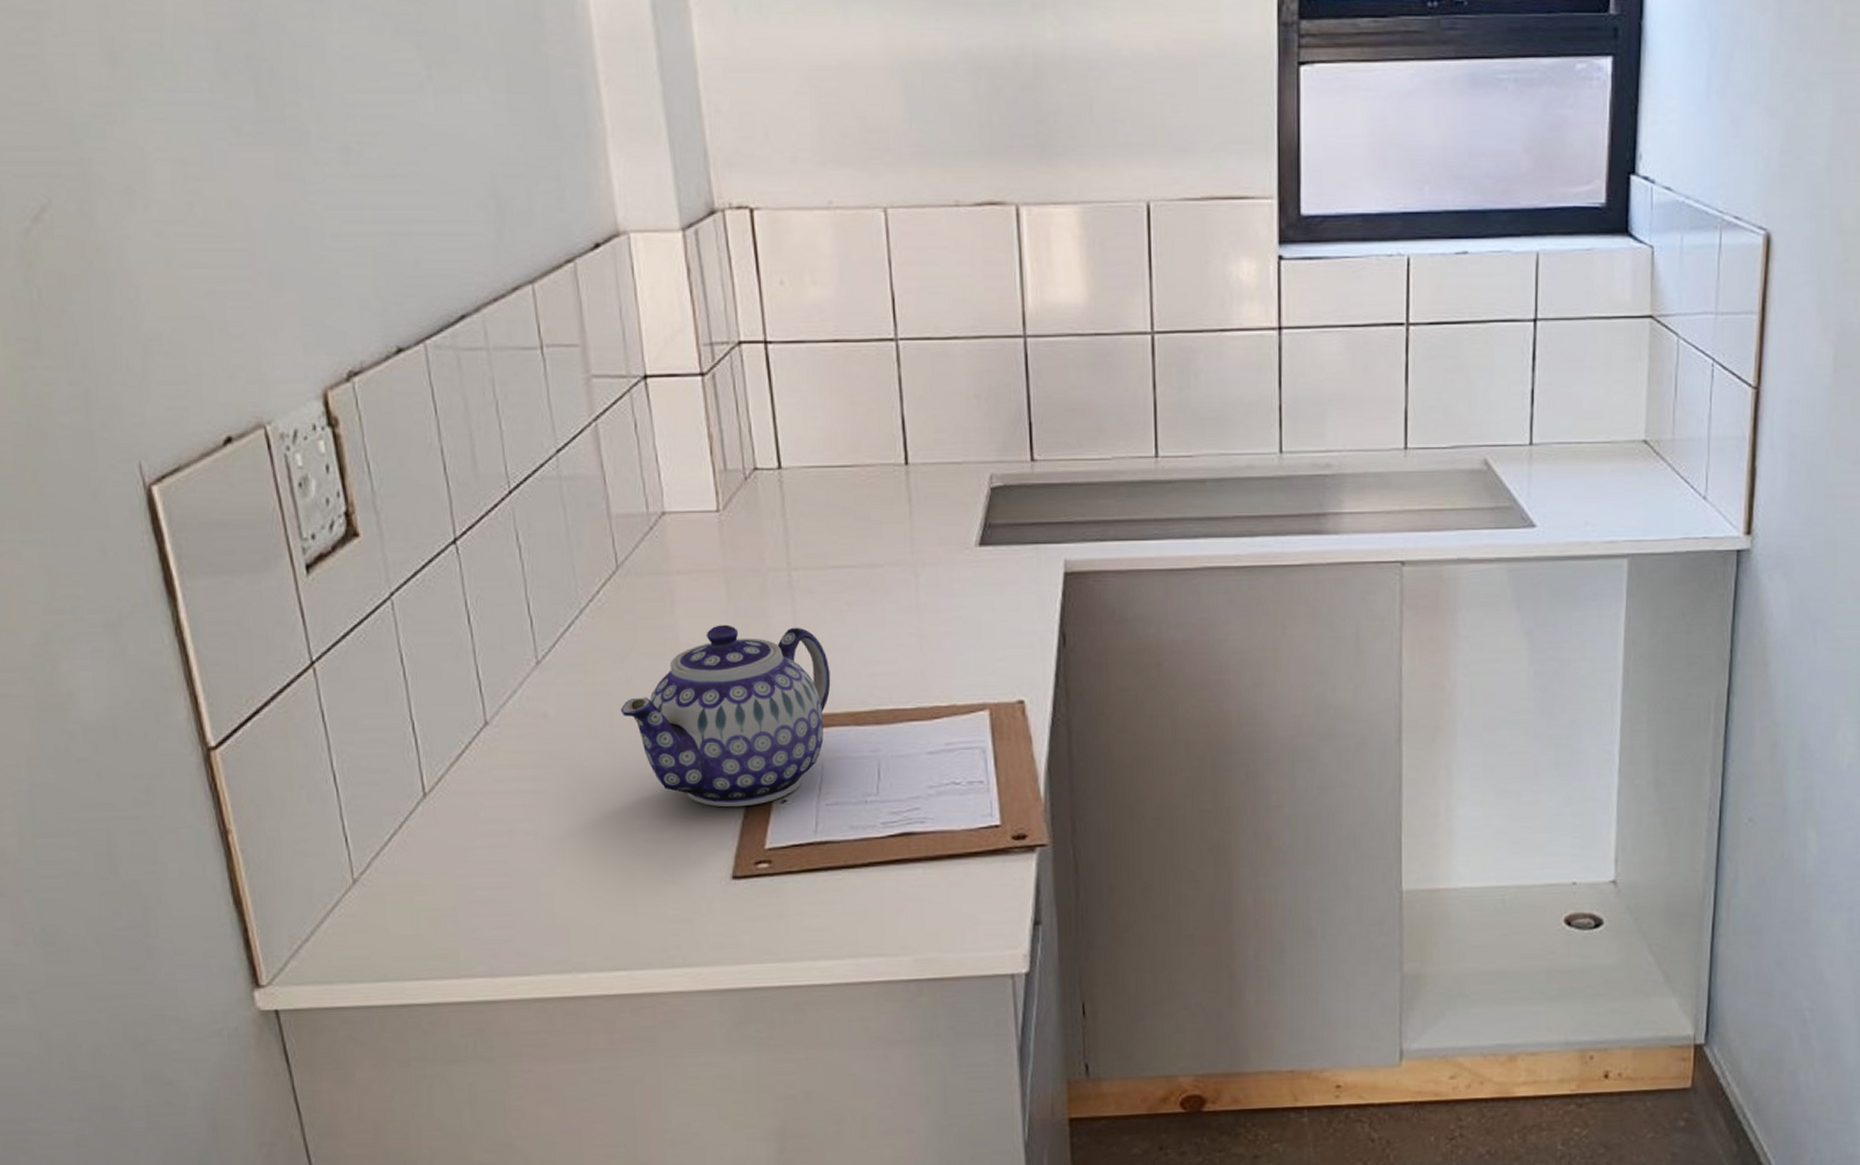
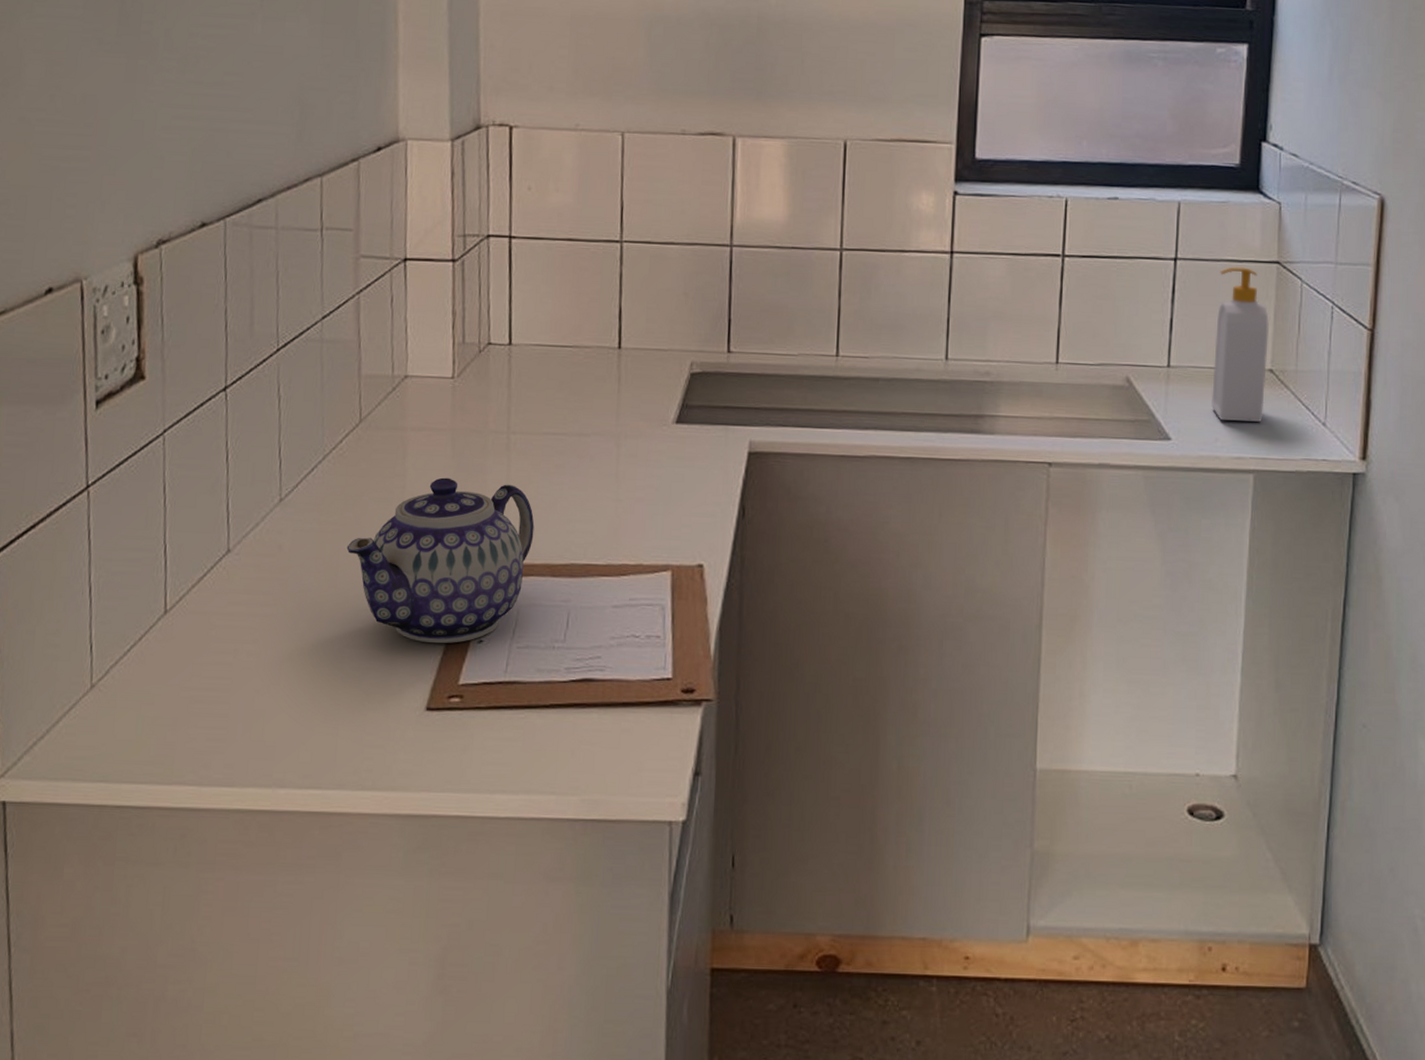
soap bottle: none [1580,325,1642,501] -> present [1211,267,1269,422]

